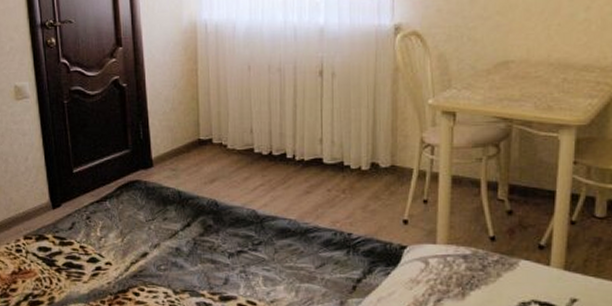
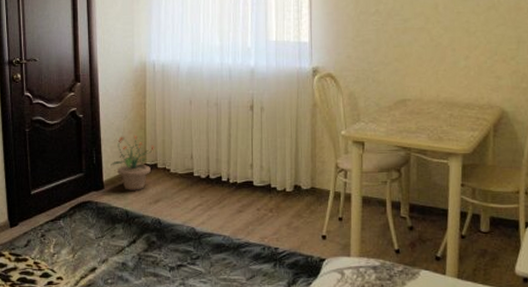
potted plant: none [159,106,210,169] -> present [110,135,155,190]

